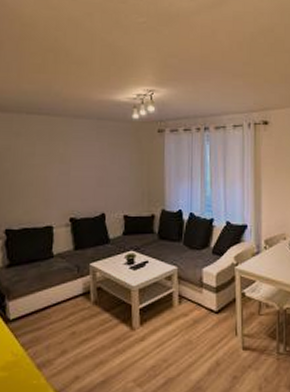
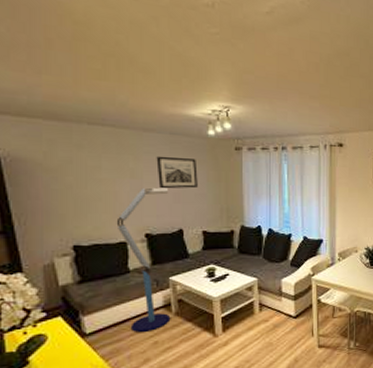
floor lamp: none [44,172,93,321] -> present [116,187,171,332]
wall art: none [83,141,121,173] -> present [156,156,198,189]

